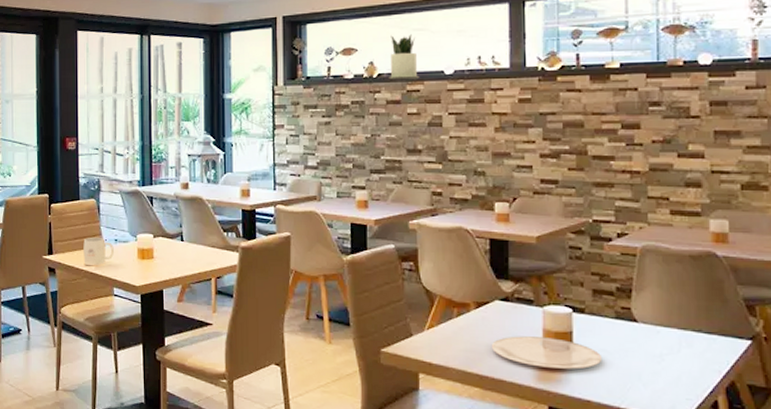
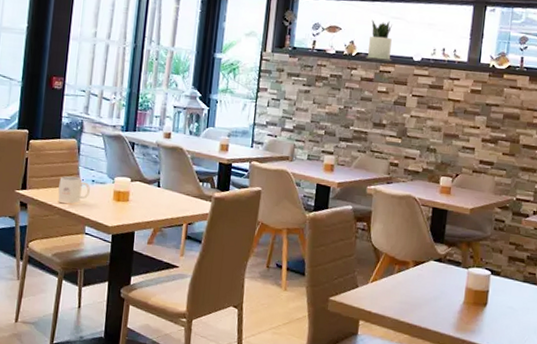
plate: present [491,336,603,370] -> none [422,292,509,323]

